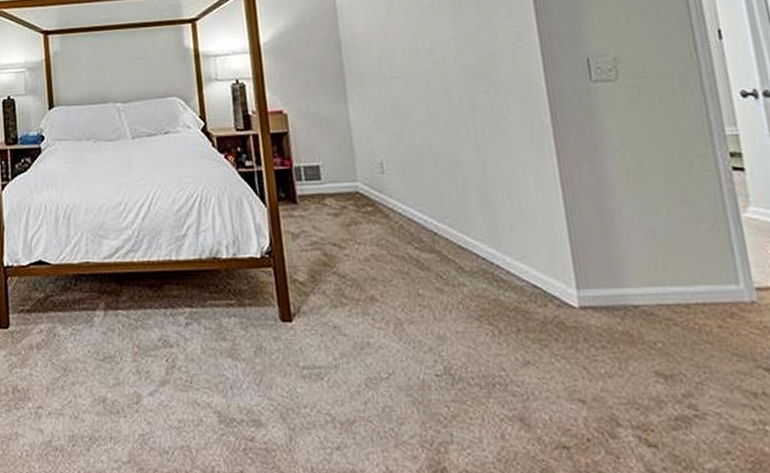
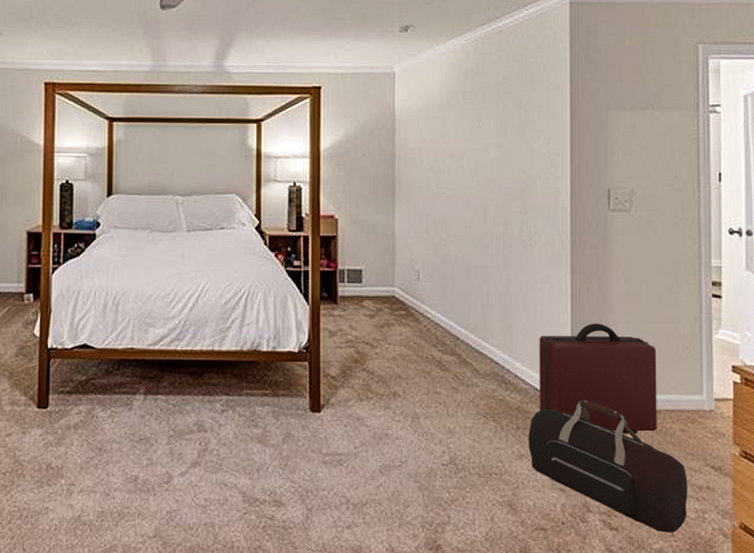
briefcase: none [529,208,689,334] -> present [539,323,657,434]
duffel bag: none [532,295,743,449] -> present [528,400,688,533]

